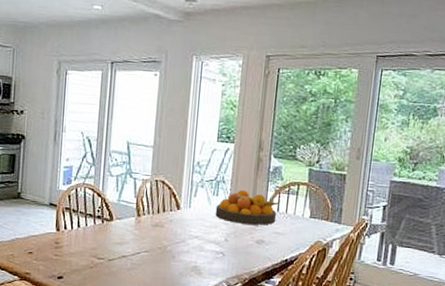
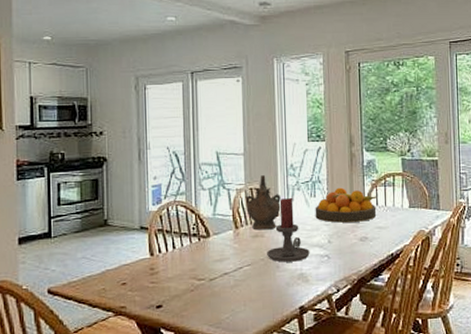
ceremonial vessel: none [150,169,184,221] -> present [245,175,281,230]
candle holder: none [165,193,206,255] -> present [267,197,310,262]

